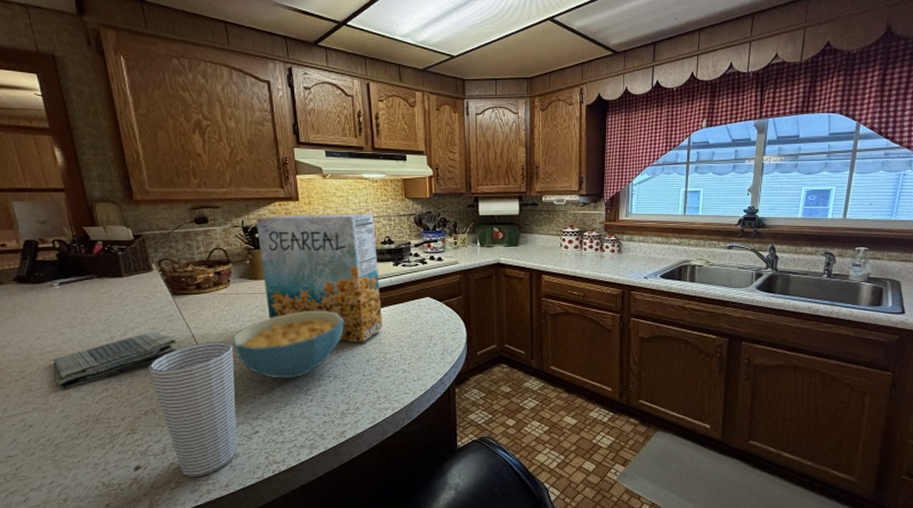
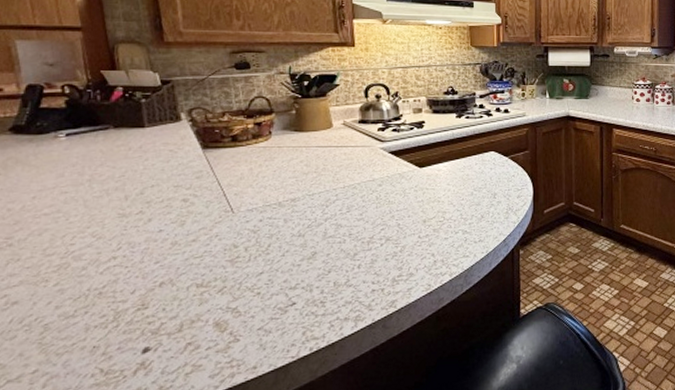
dish towel: present [52,330,177,390] -> none [49,188,205,259]
cup: present [148,342,237,477] -> none [168,201,271,359]
cereal bowl: present [233,310,344,379] -> none [271,165,399,243]
cereal box: present [256,213,382,343] -> none [305,61,442,202]

